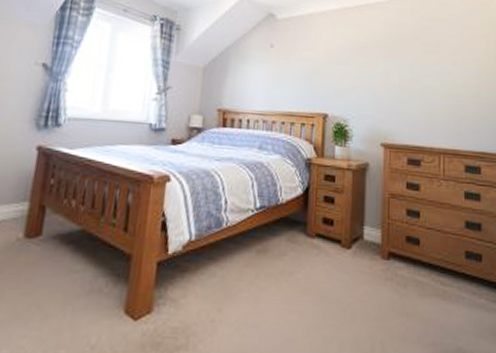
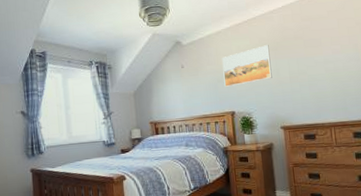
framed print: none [320,39,380,83] -> present [222,45,272,88]

